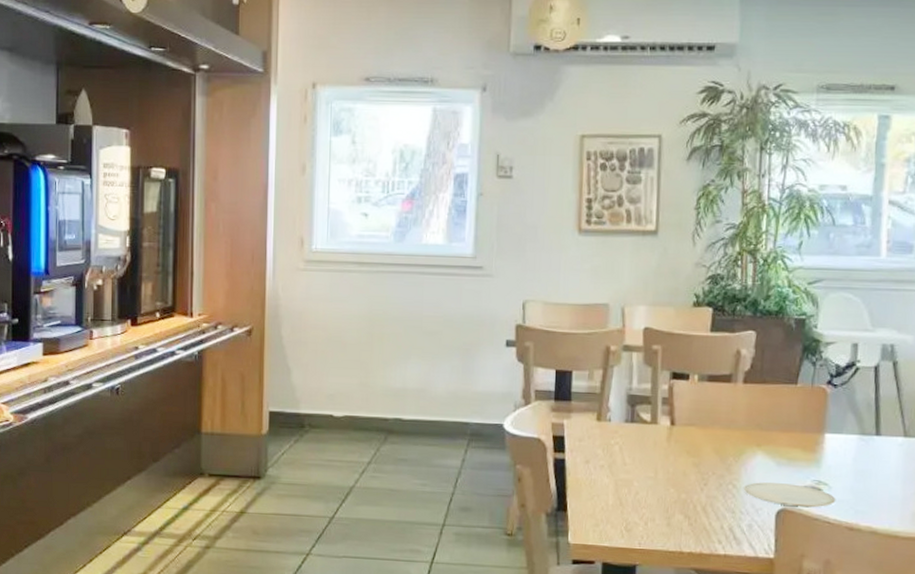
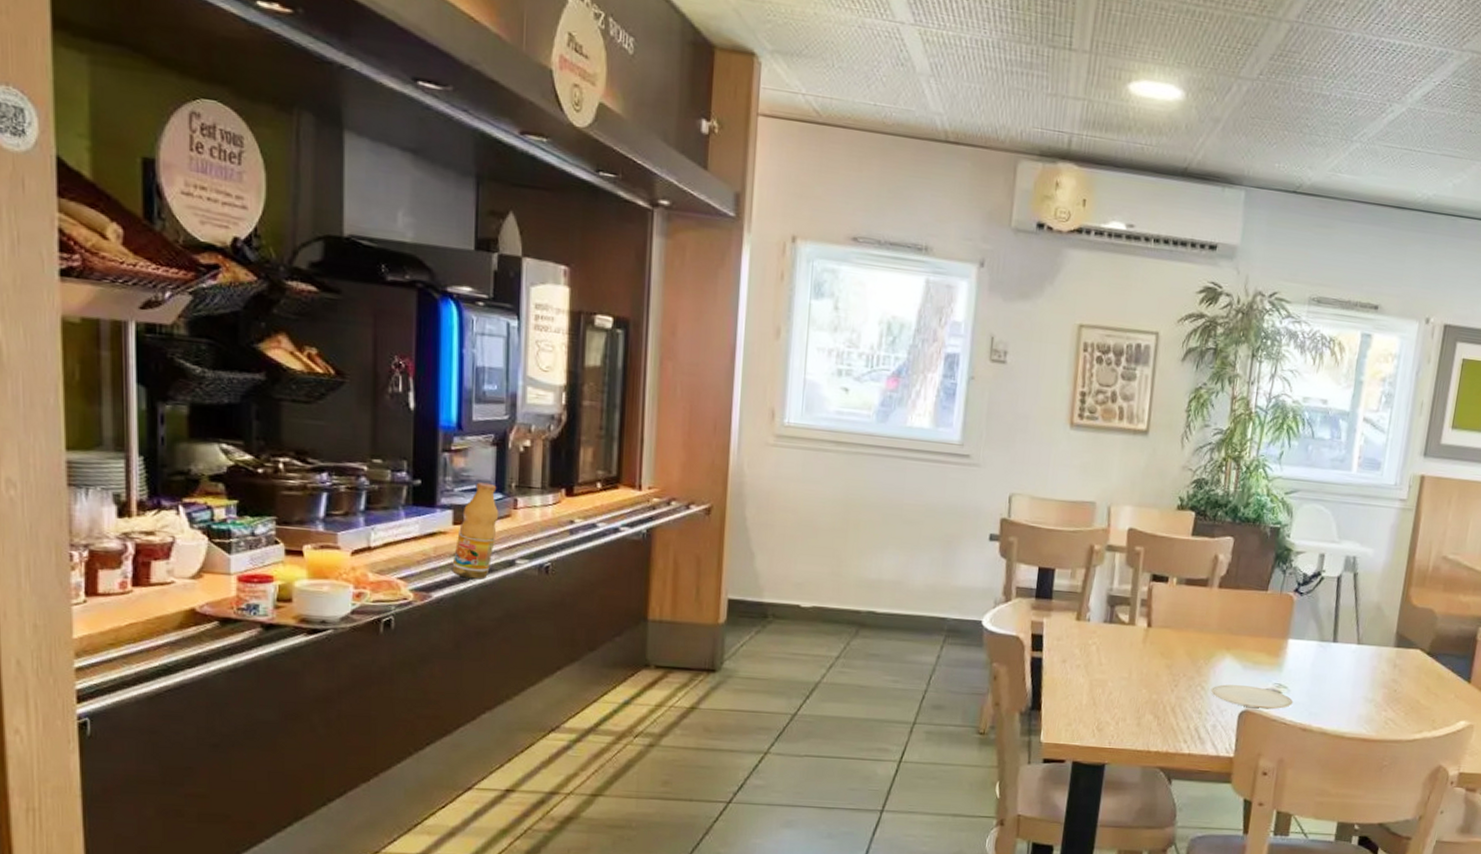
fruit juice: none [43,318,79,402] -> present [452,482,499,579]

